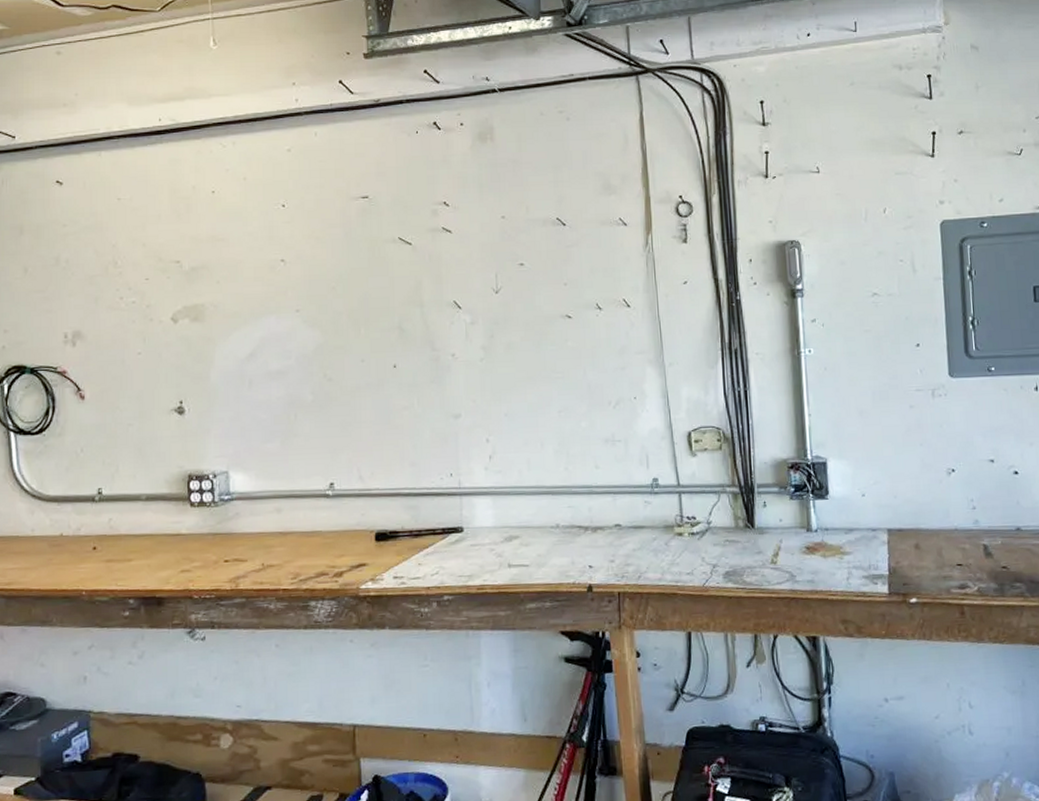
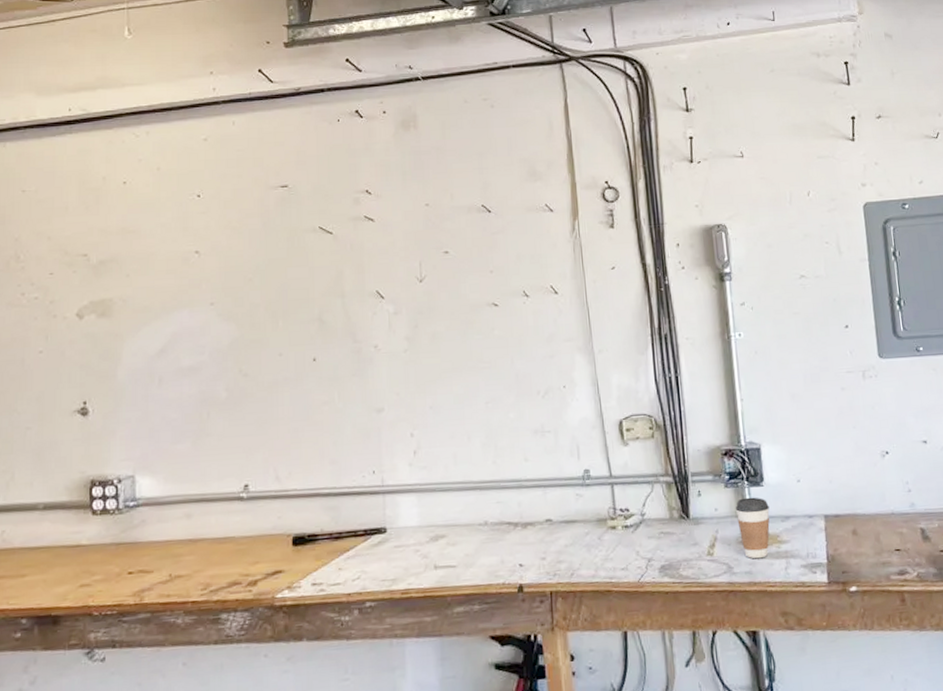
coffee cup: none [799,509,834,569] -> present [735,497,770,559]

